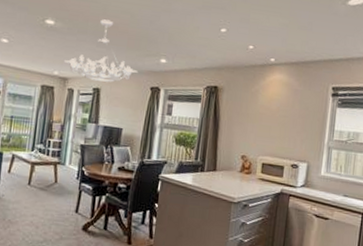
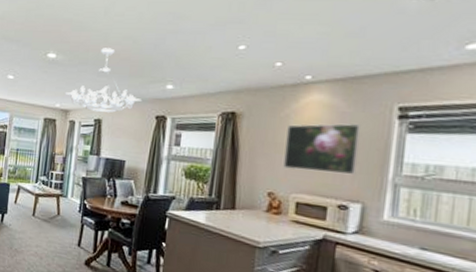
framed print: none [253,98,308,141] -> present [283,123,362,176]

